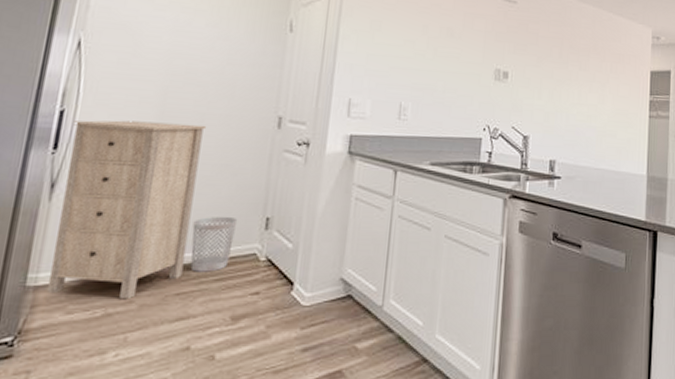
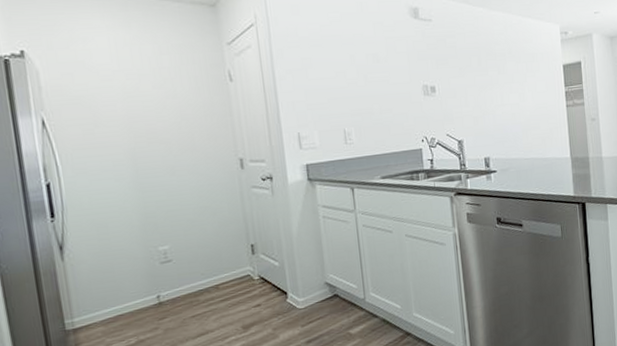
storage cabinet: present [46,120,207,300] -> none [61,176,193,332]
wastebasket: present [190,216,238,272] -> none [190,248,229,297]

